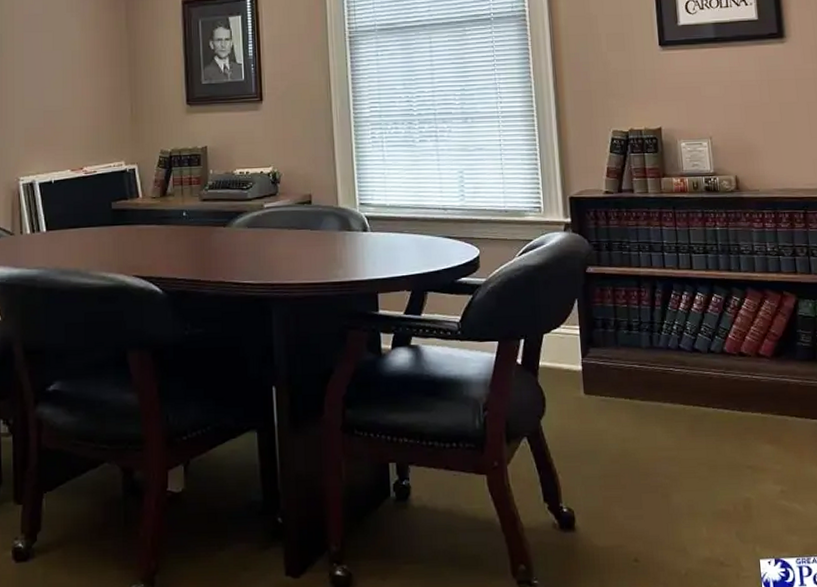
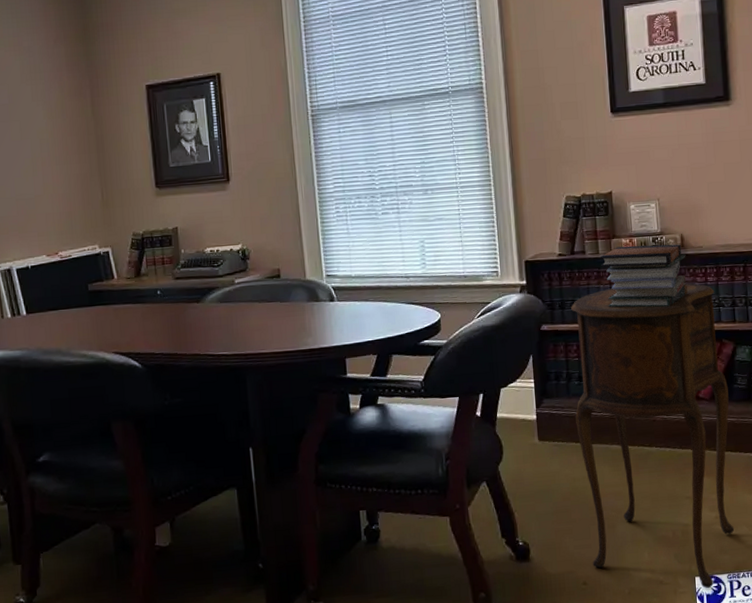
side table: none [619,229,803,574] -> present [571,283,735,589]
book stack: none [649,186,745,254] -> present [600,244,688,308]

